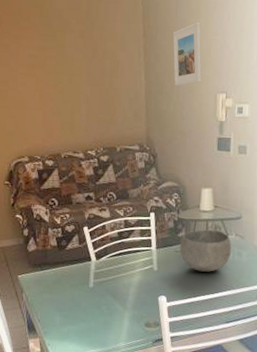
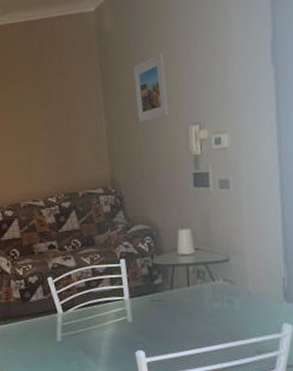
bowl: present [180,229,232,272] -> none [157,275,220,323]

